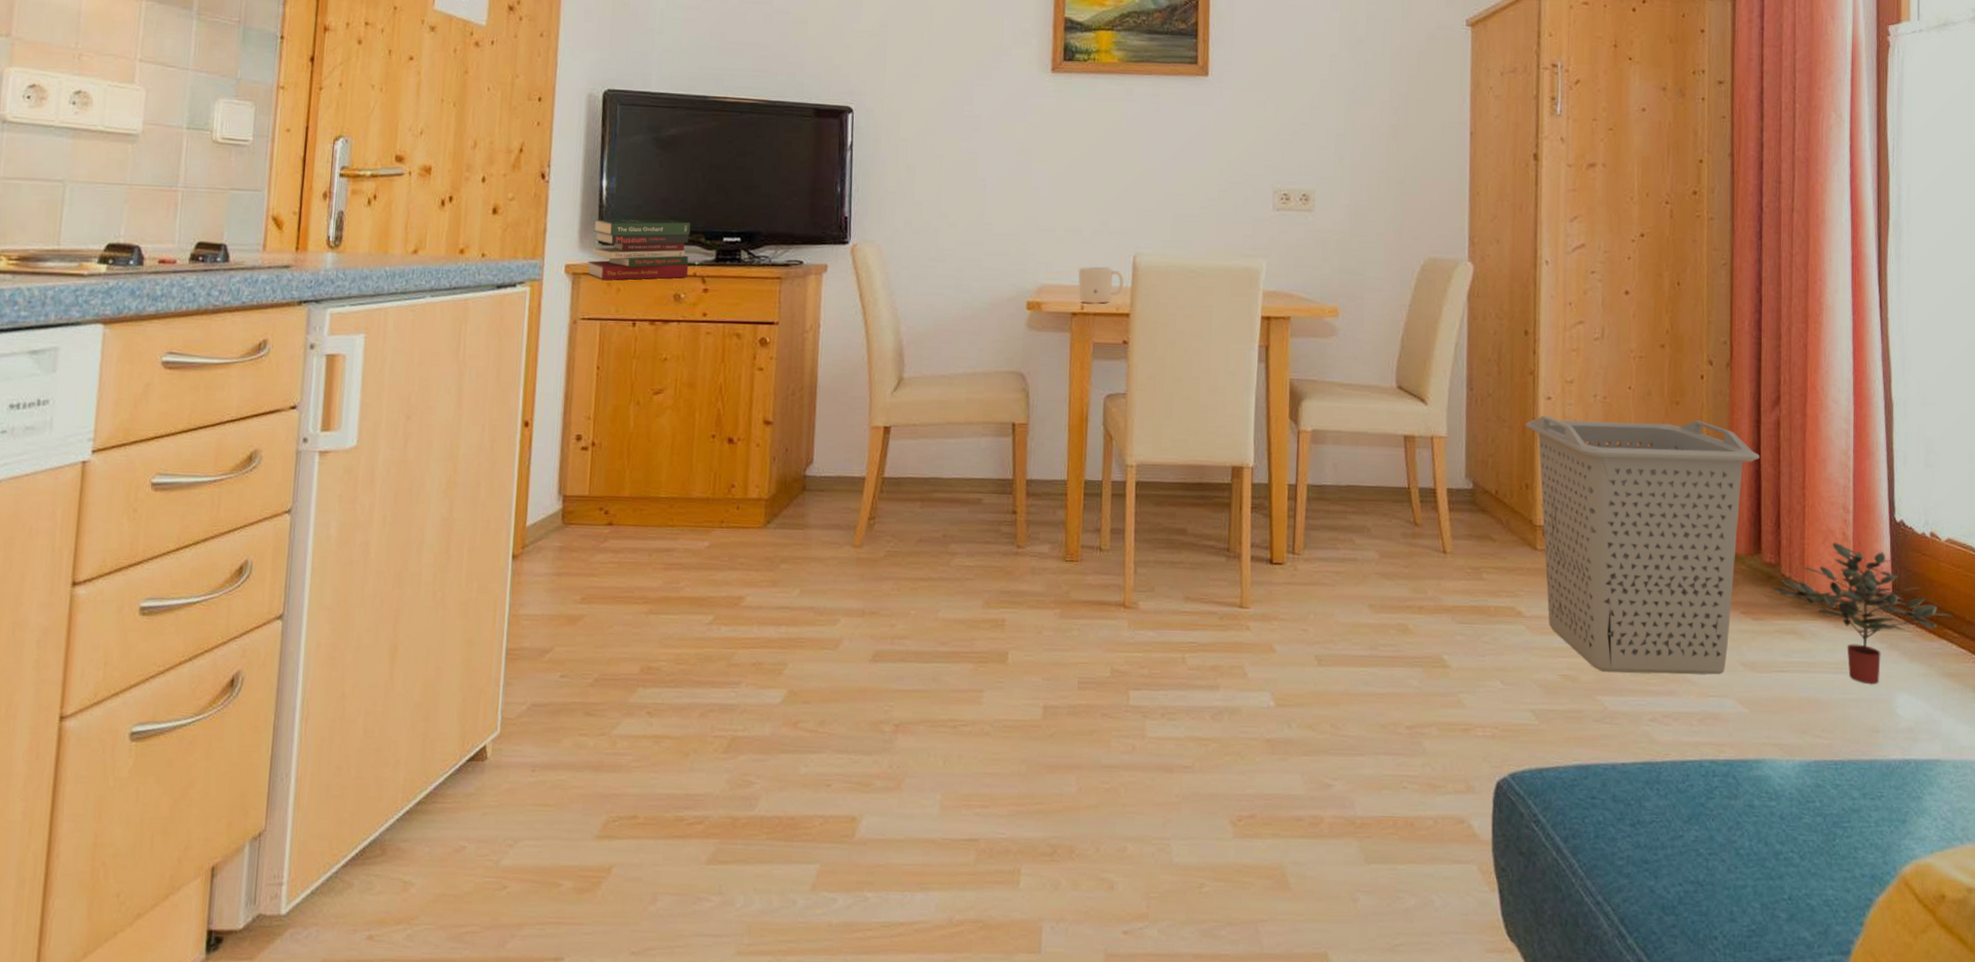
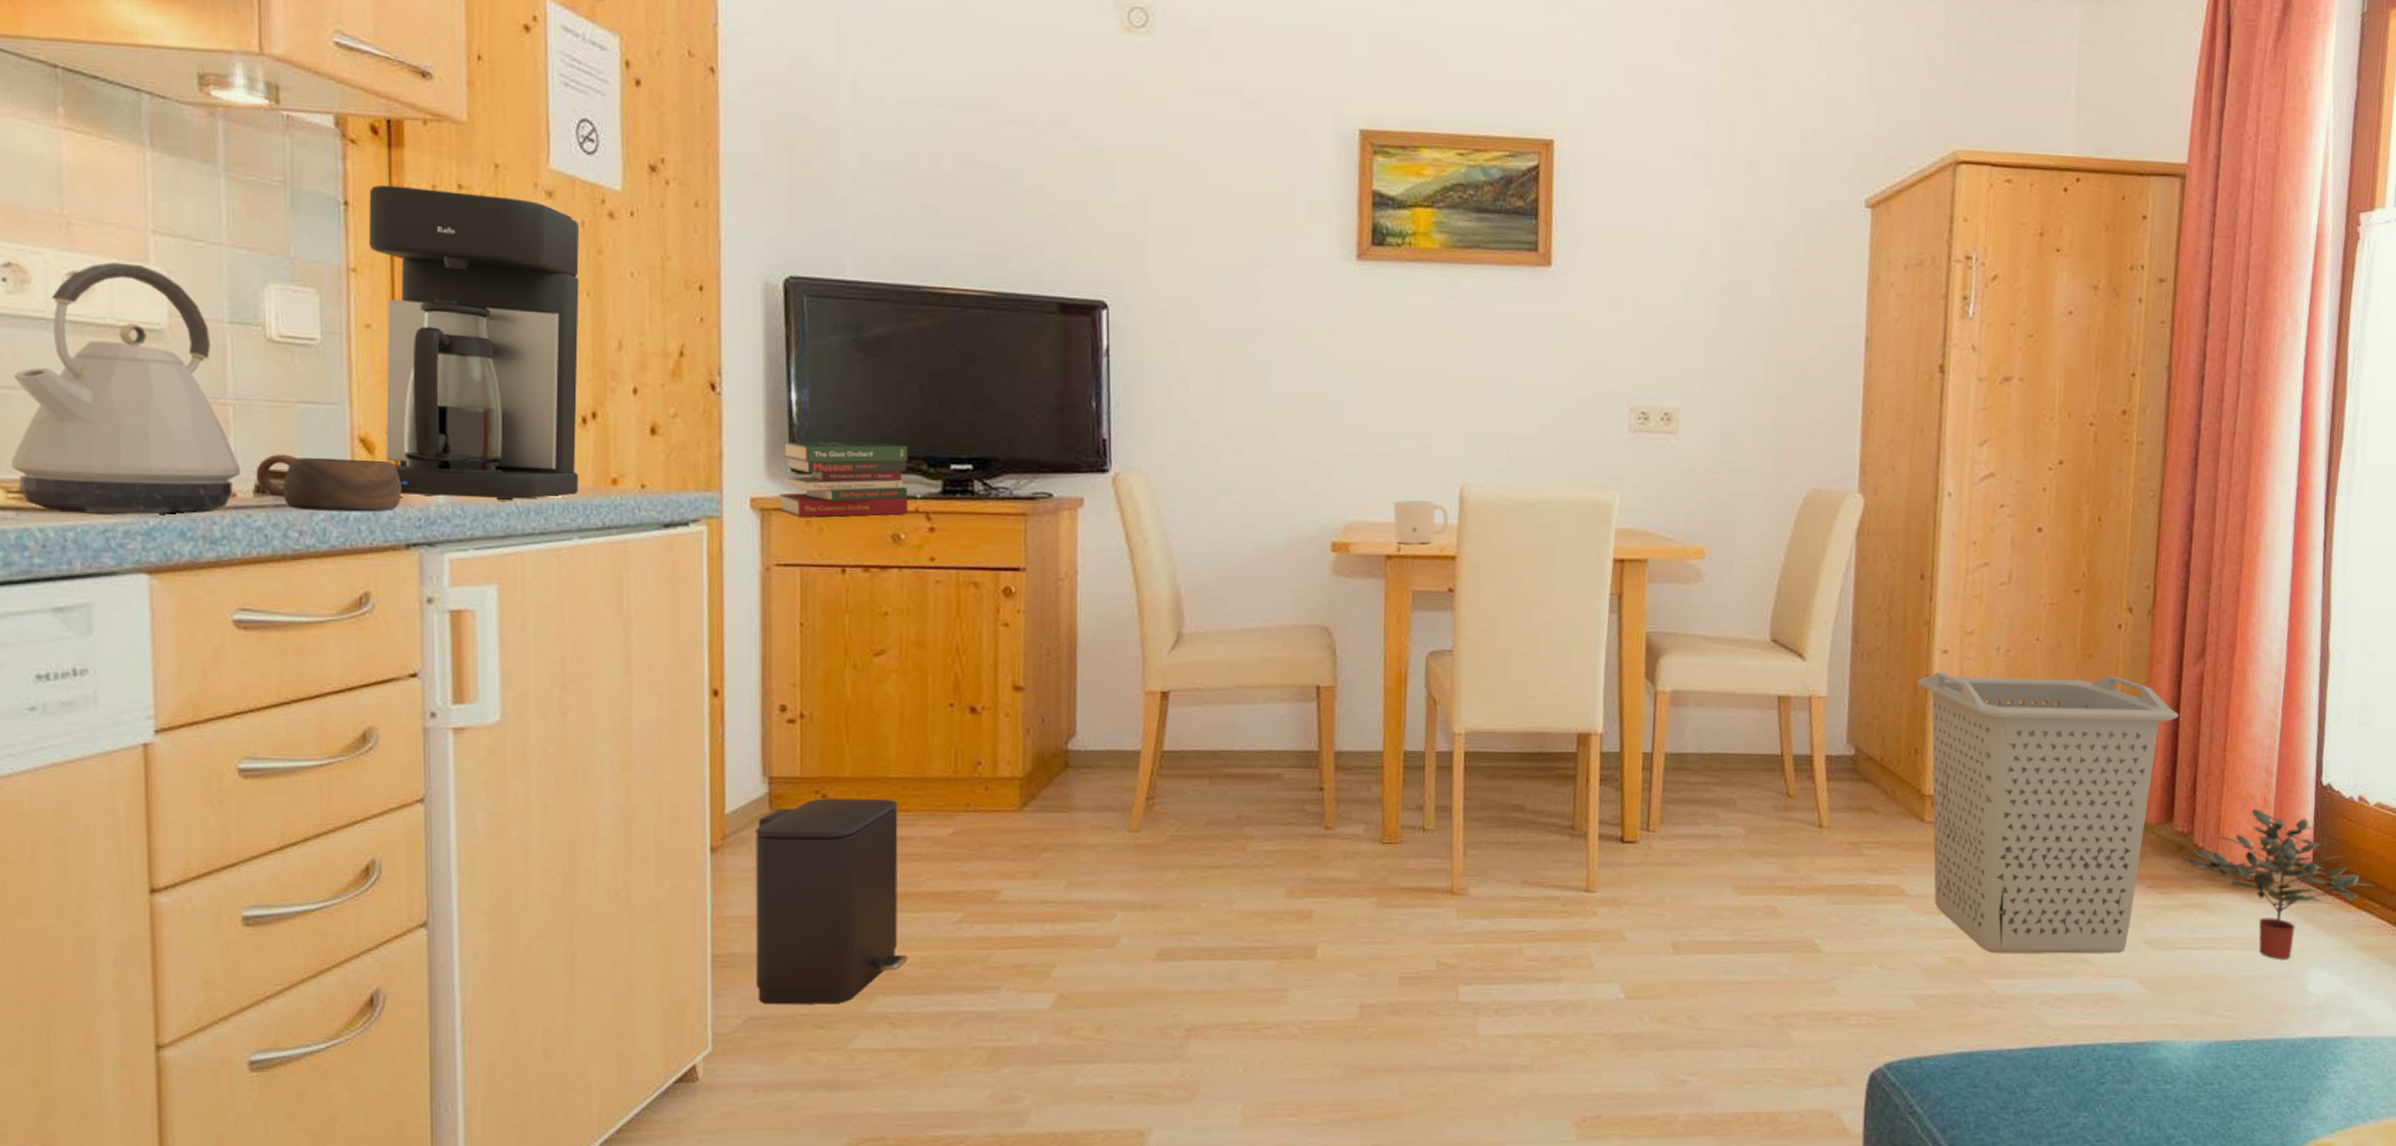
kettle: none [14,83,182,277] -> present [11,262,240,515]
cup: none [192,230,300,276] -> present [256,454,401,513]
coffee maker: none [291,23,452,267] -> present [368,184,579,501]
pedal bin: none [541,514,666,695] -> present [755,798,908,1004]

